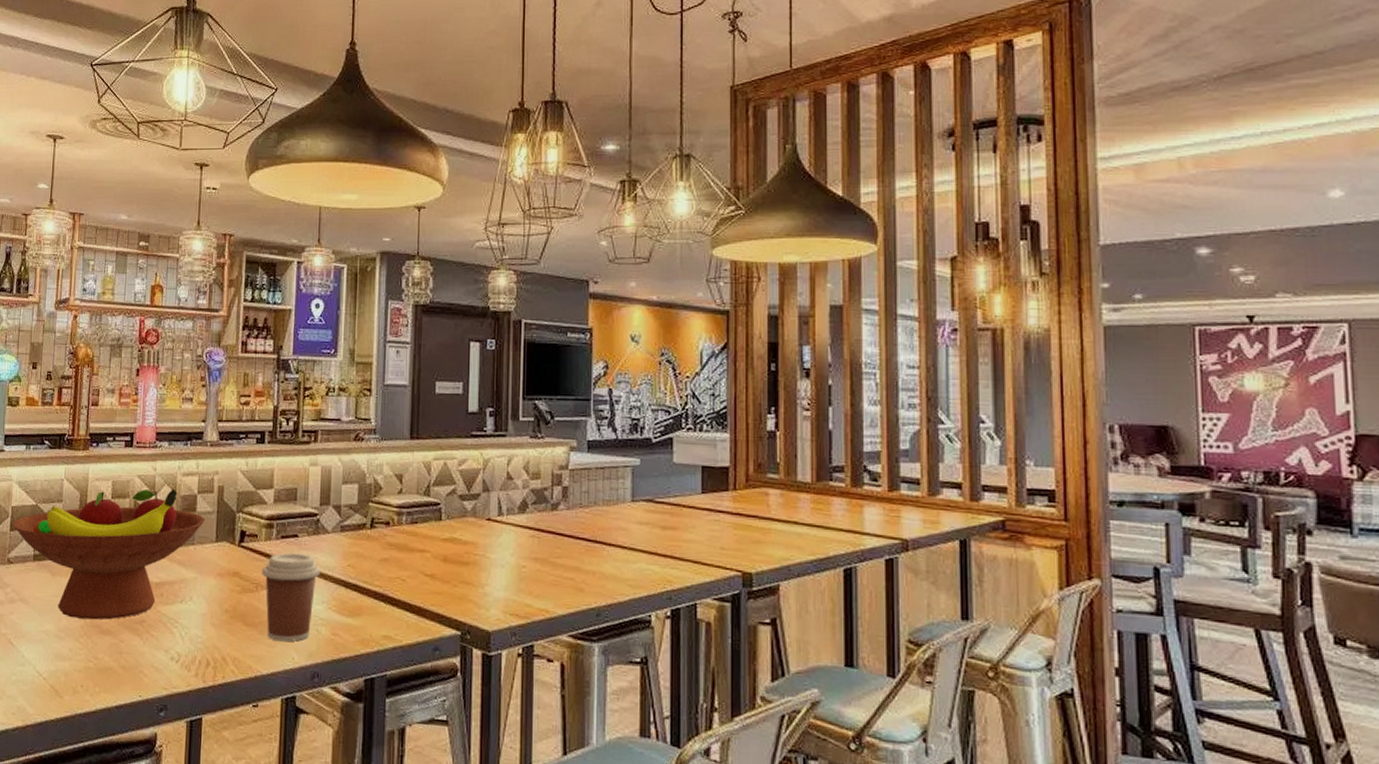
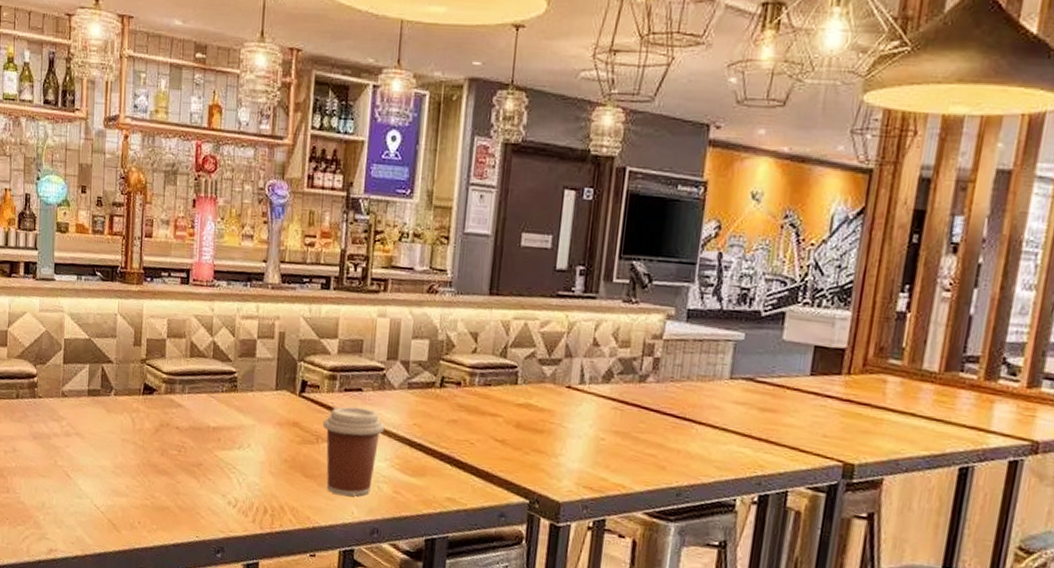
fruit bowl: present [13,488,205,620] -> none [66,329,265,461]

